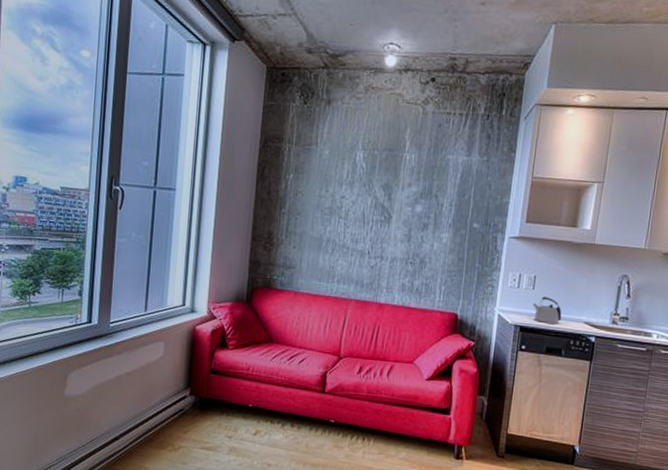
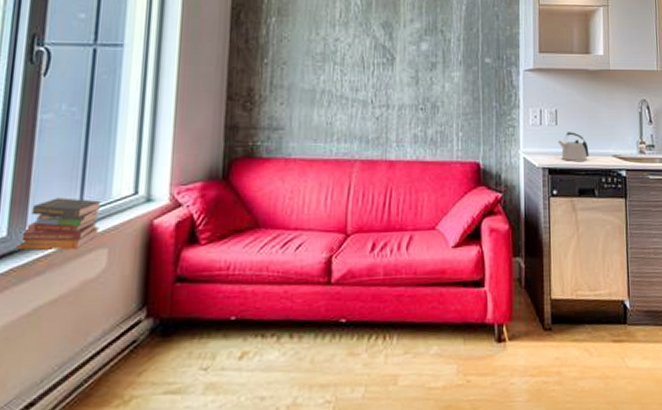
books: none [102,301,160,340] -> present [13,197,101,251]

